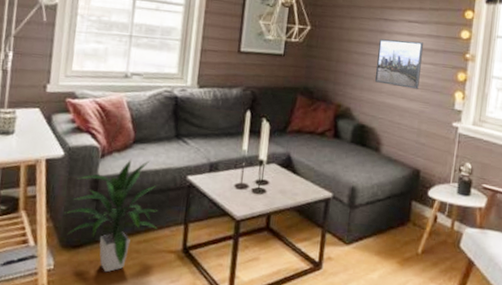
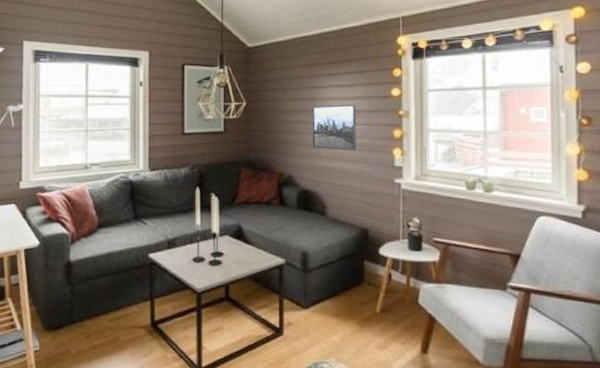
indoor plant: present [65,159,158,273] -> none [44,242,127,351]

